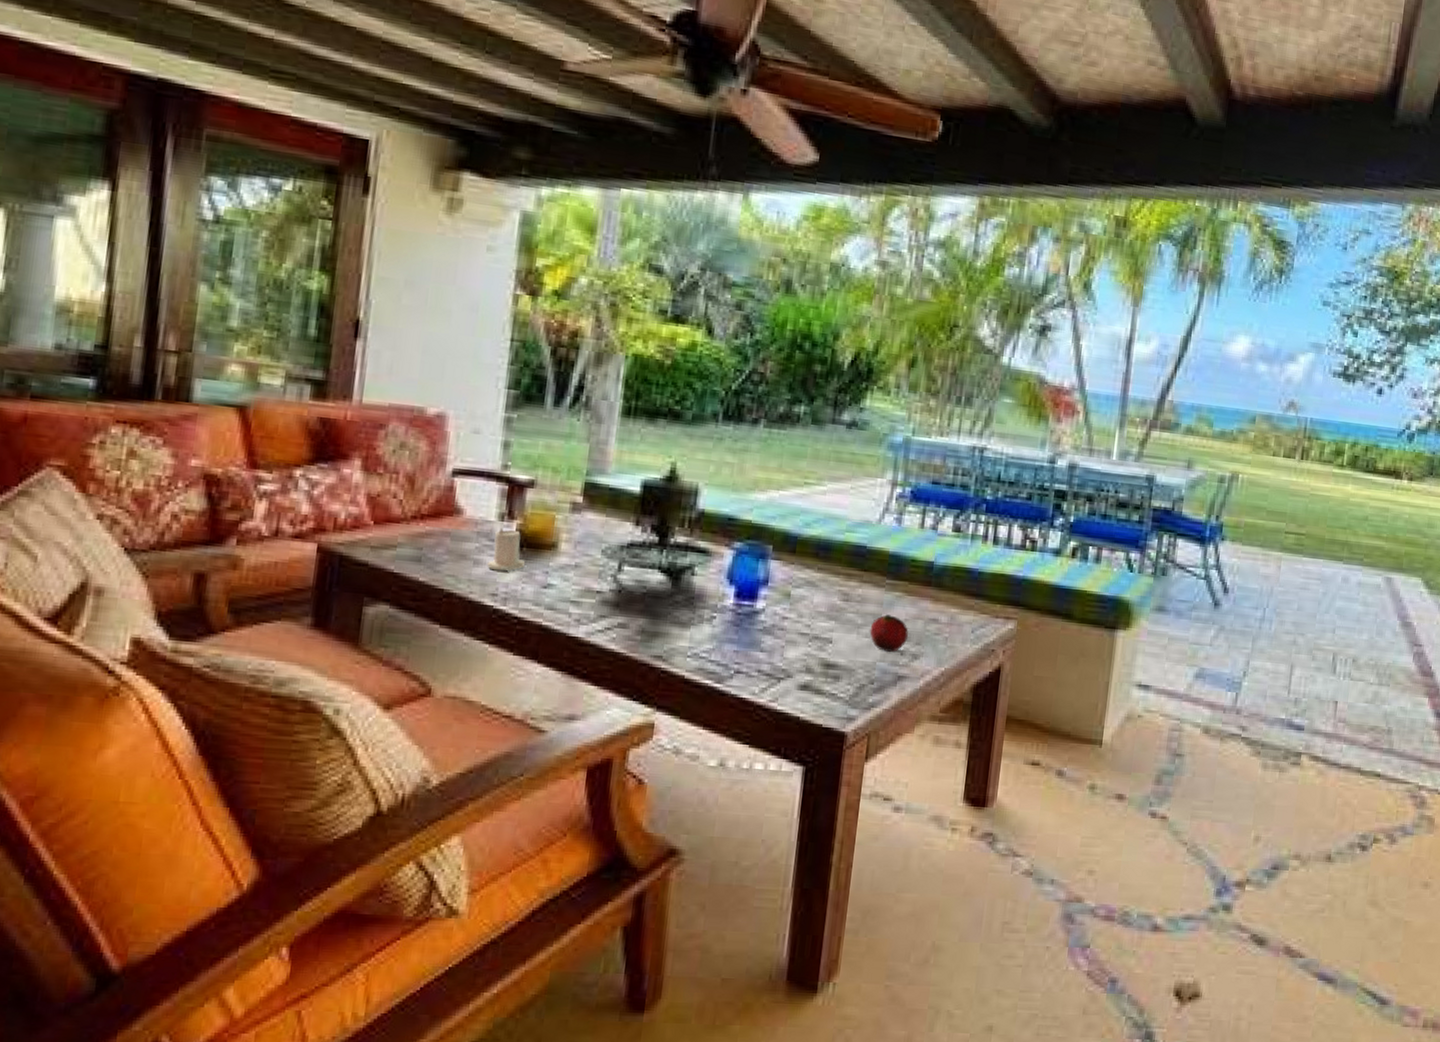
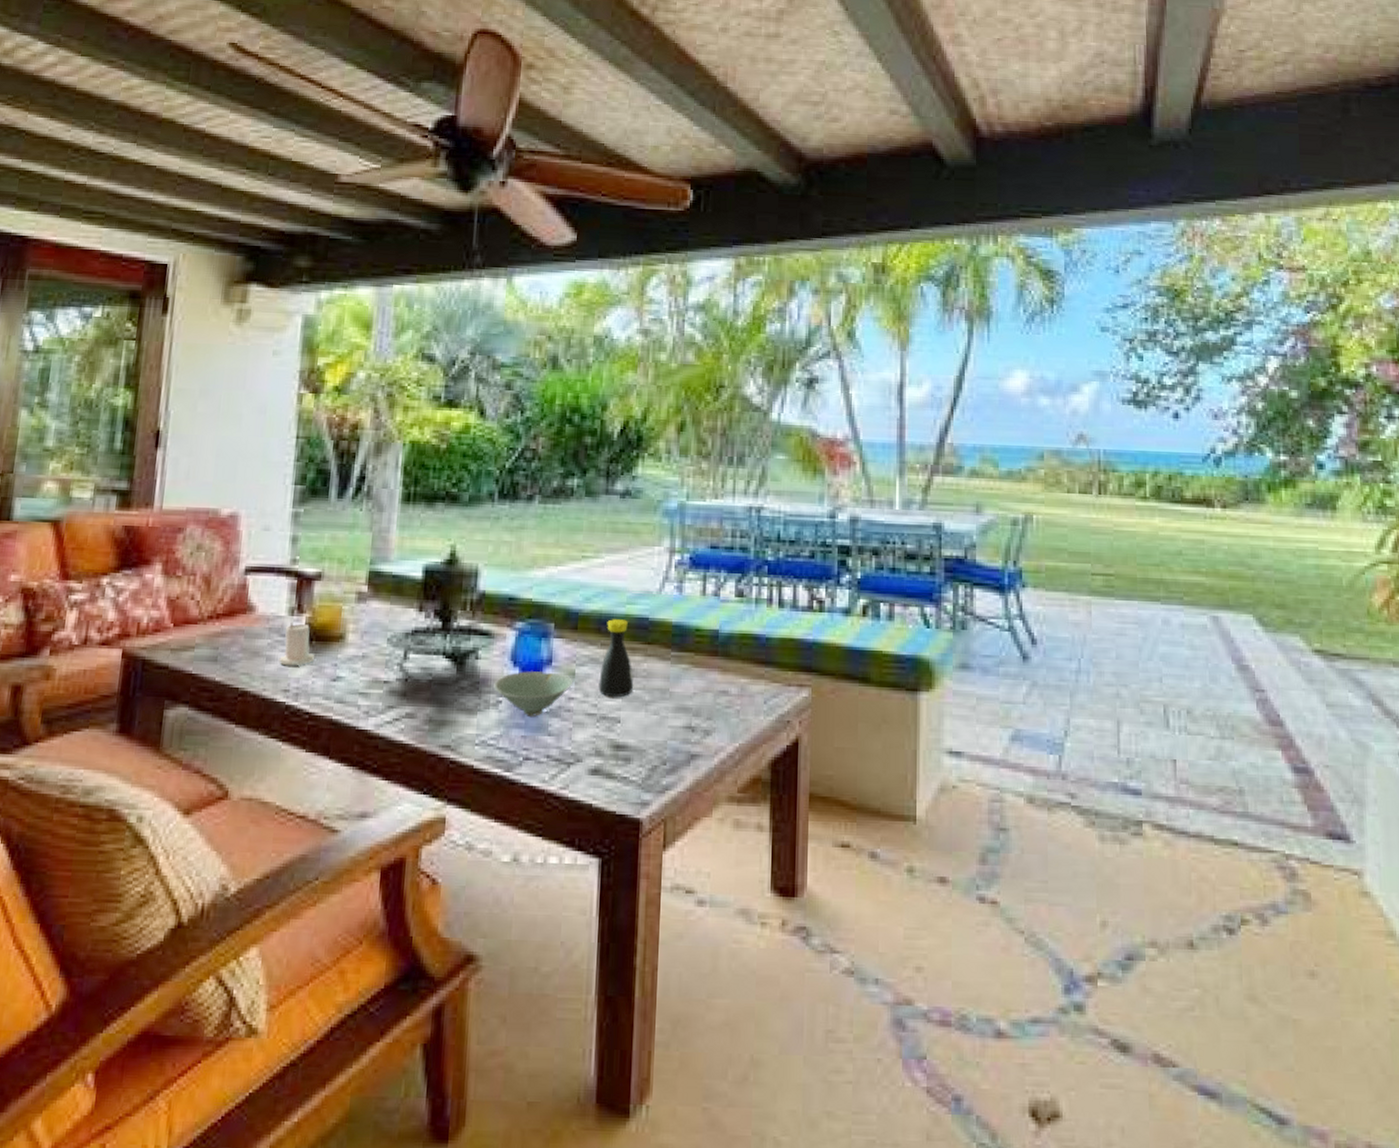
bowl: none [708,589,789,633] -> present [494,670,574,717]
bottle: none [812,545,849,620] -> present [598,619,634,698]
fruit: present [870,614,908,652] -> none [658,689,698,729]

